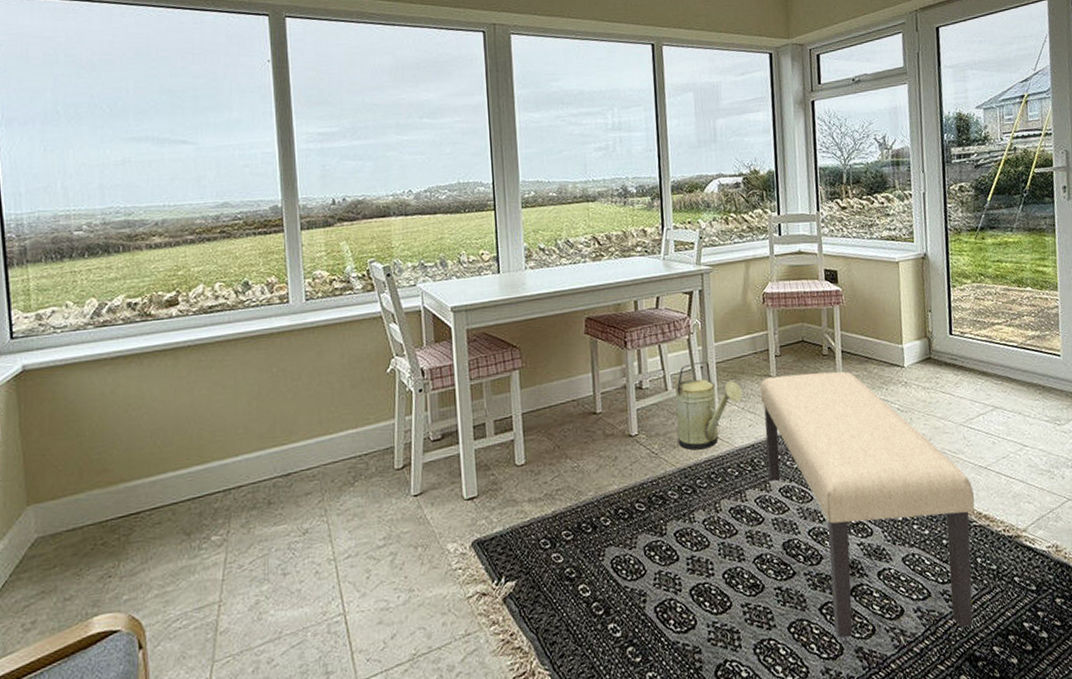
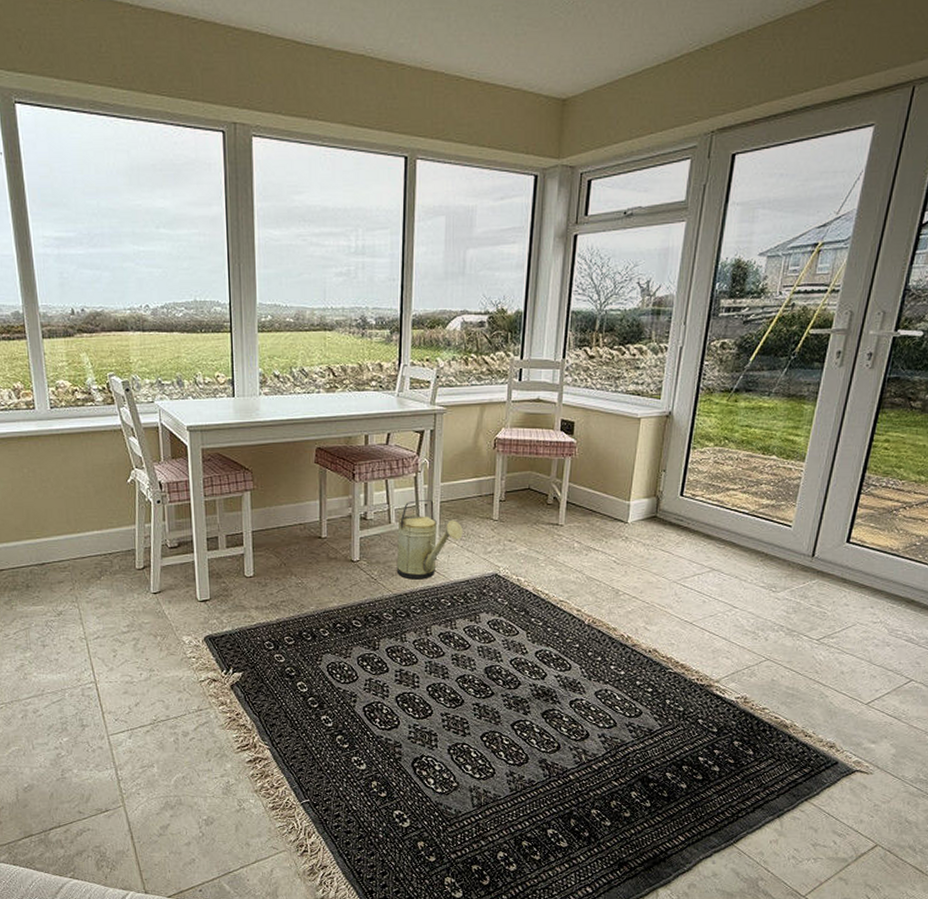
bench: present [760,371,975,639] -> none [479,520,675,754]

